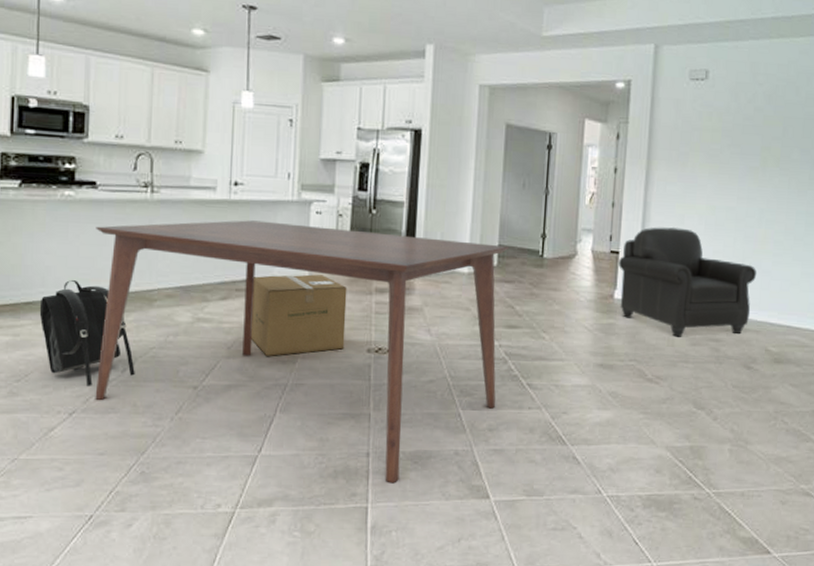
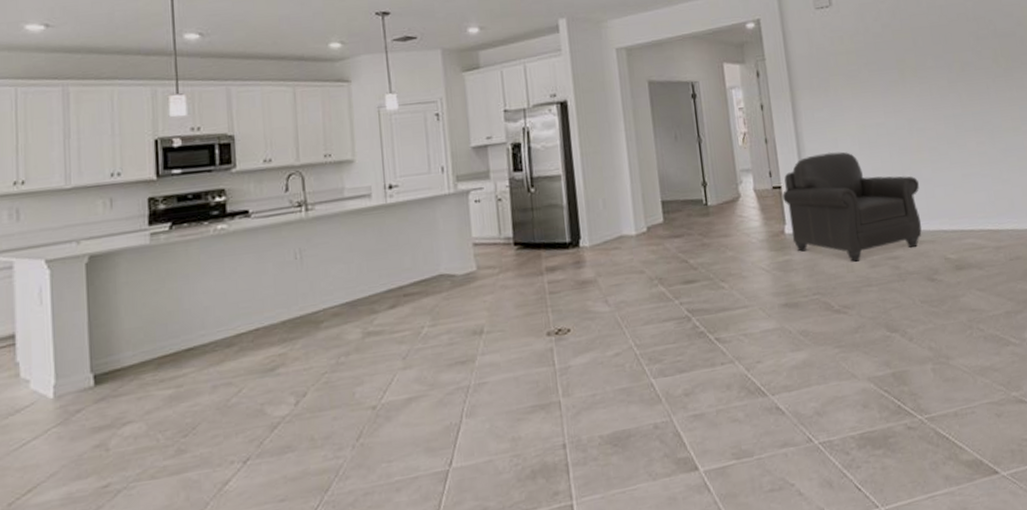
backpack: present [39,280,135,386] -> none [201,316,309,428]
dining table: present [95,220,510,484] -> none [253,200,688,473]
box: present [251,274,347,357] -> none [420,263,523,361]

